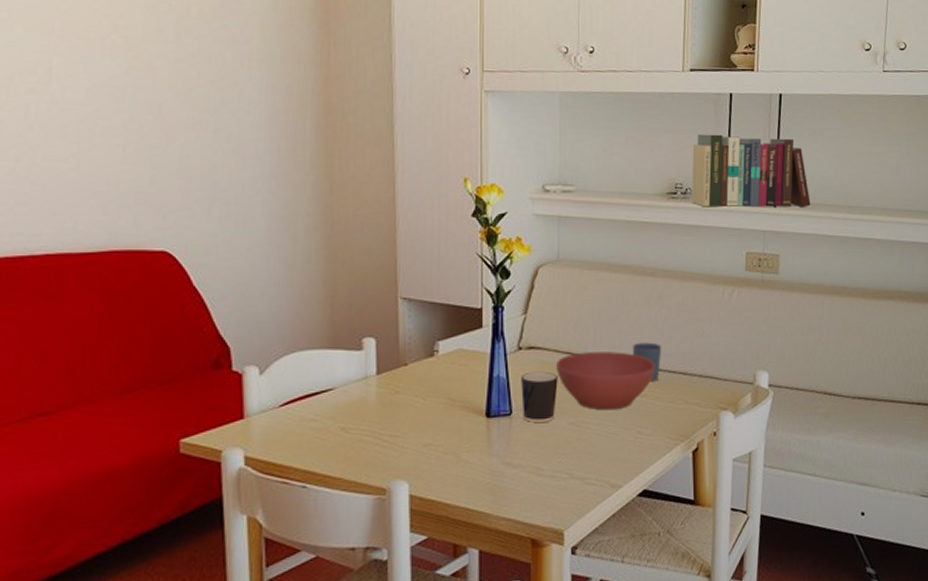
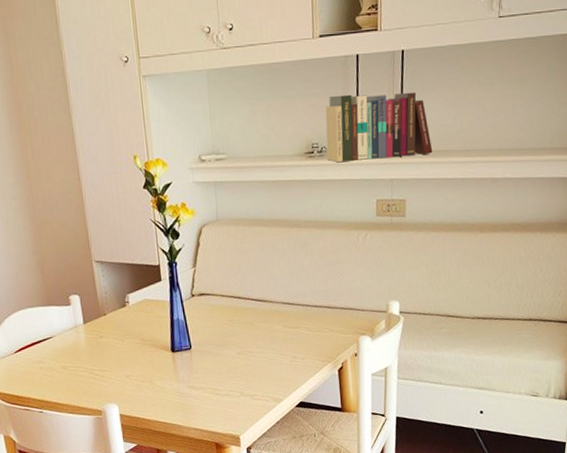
mug: present [521,371,558,424] -> none [196,313,226,355]
bowl: present [556,352,655,410] -> none [223,293,304,341]
mug: present [632,342,662,382] -> none [283,283,309,316]

